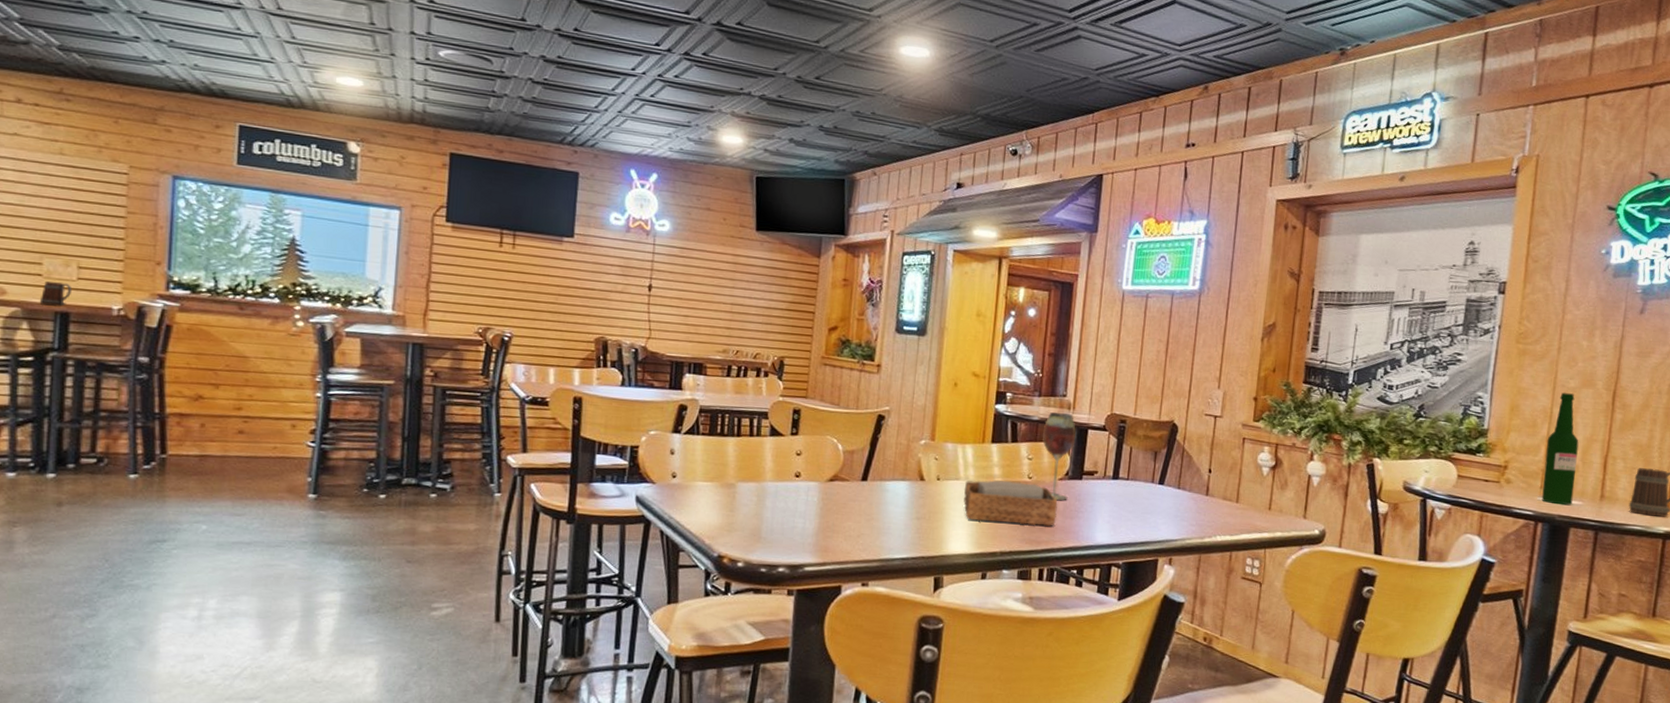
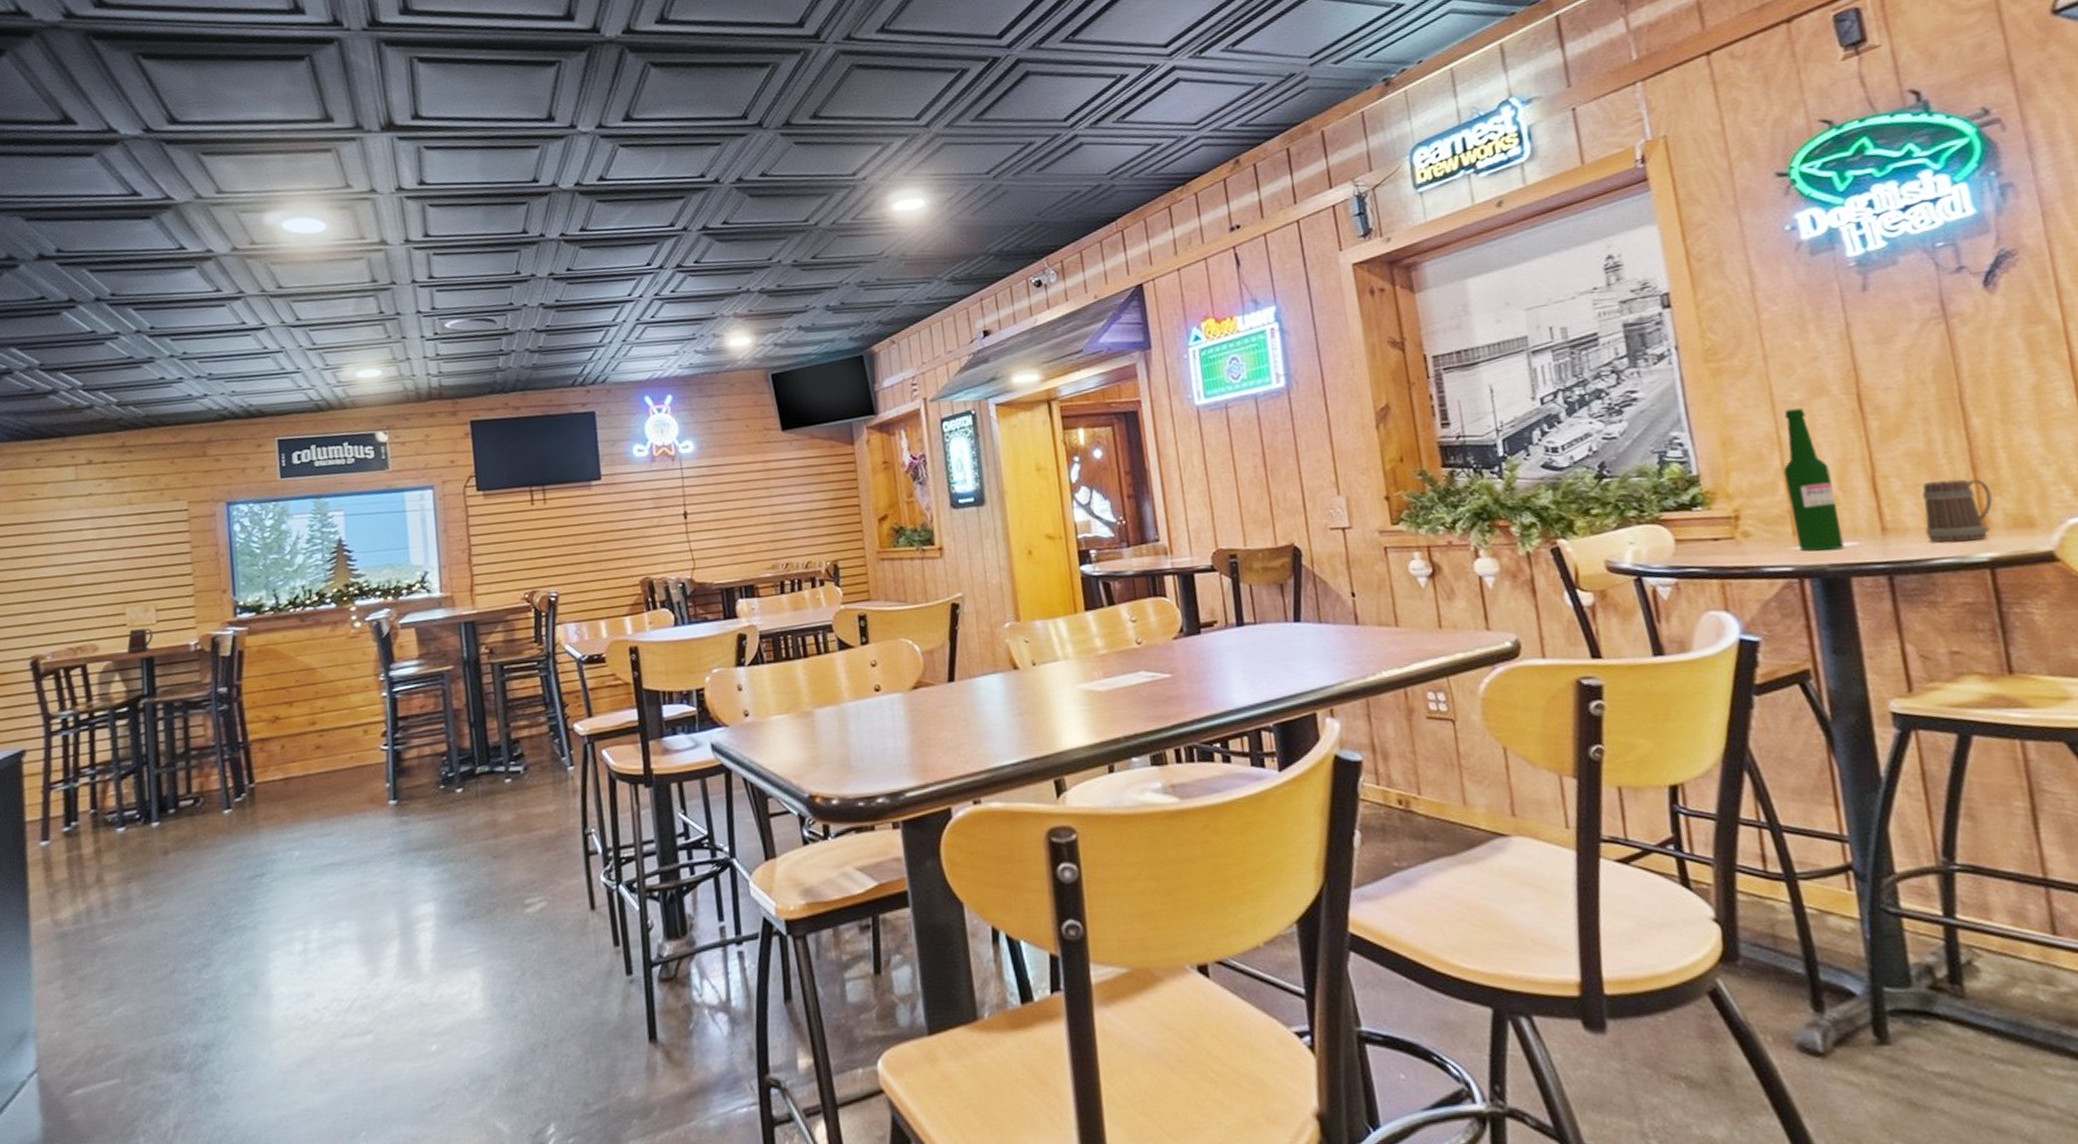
napkin holder: present [964,480,1058,526] -> none [1066,649,1182,706]
wineglass: present [1043,412,1076,501] -> none [1141,559,1189,664]

